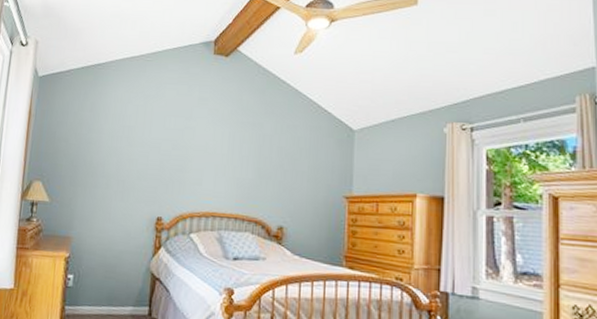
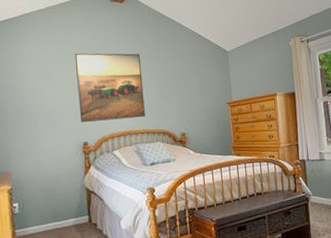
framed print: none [157,111,240,199] -> present [74,53,145,123]

